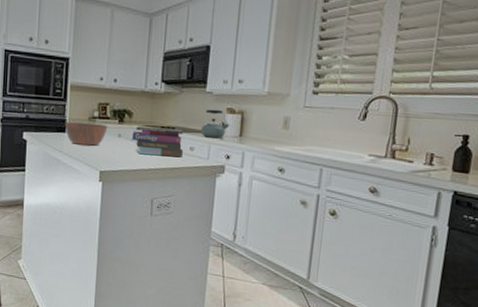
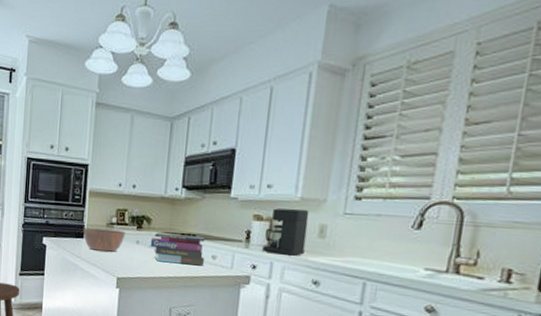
kettle: present [200,109,230,139] -> none [223,215,257,247]
coffee maker: none [235,102,275,146] -> present [262,208,310,256]

